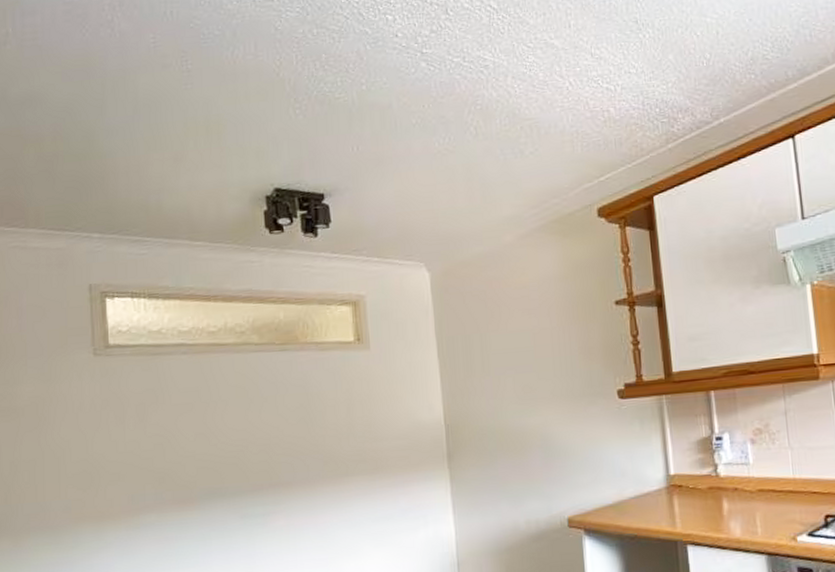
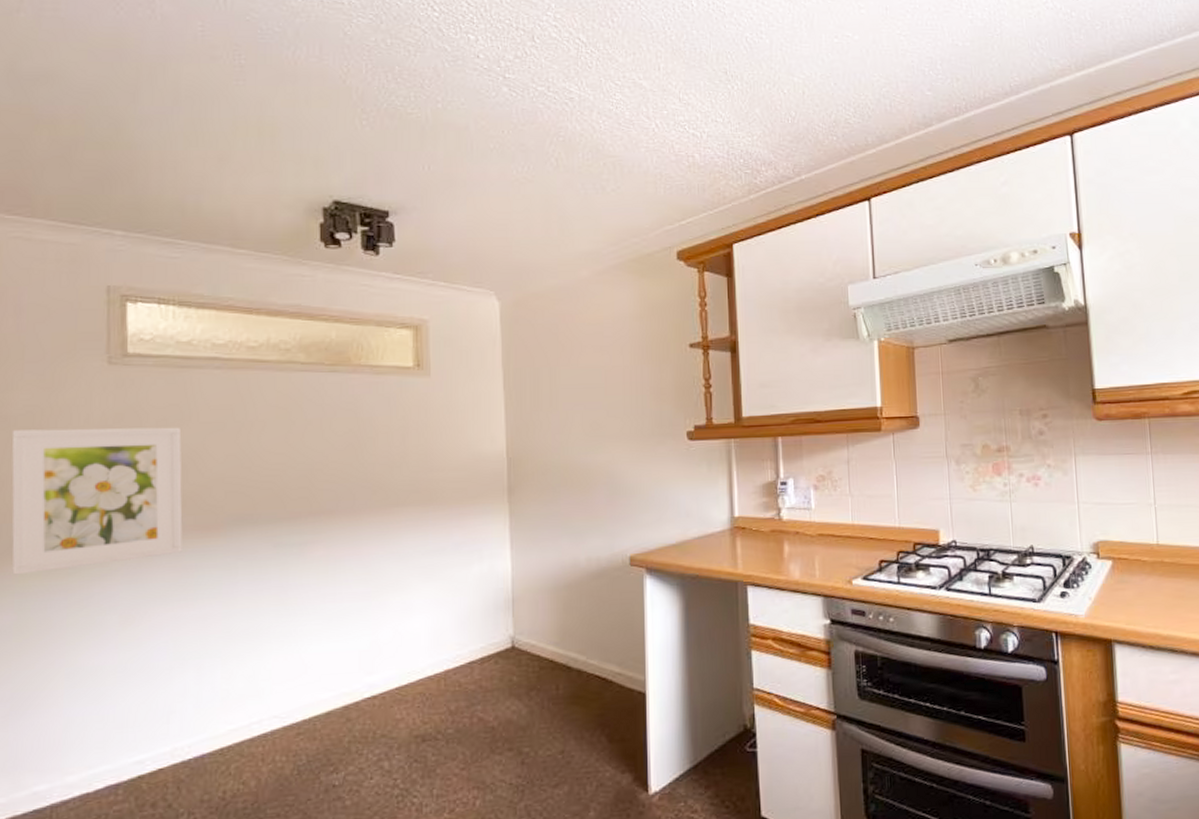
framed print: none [22,410,164,549] -> present [12,427,183,575]

